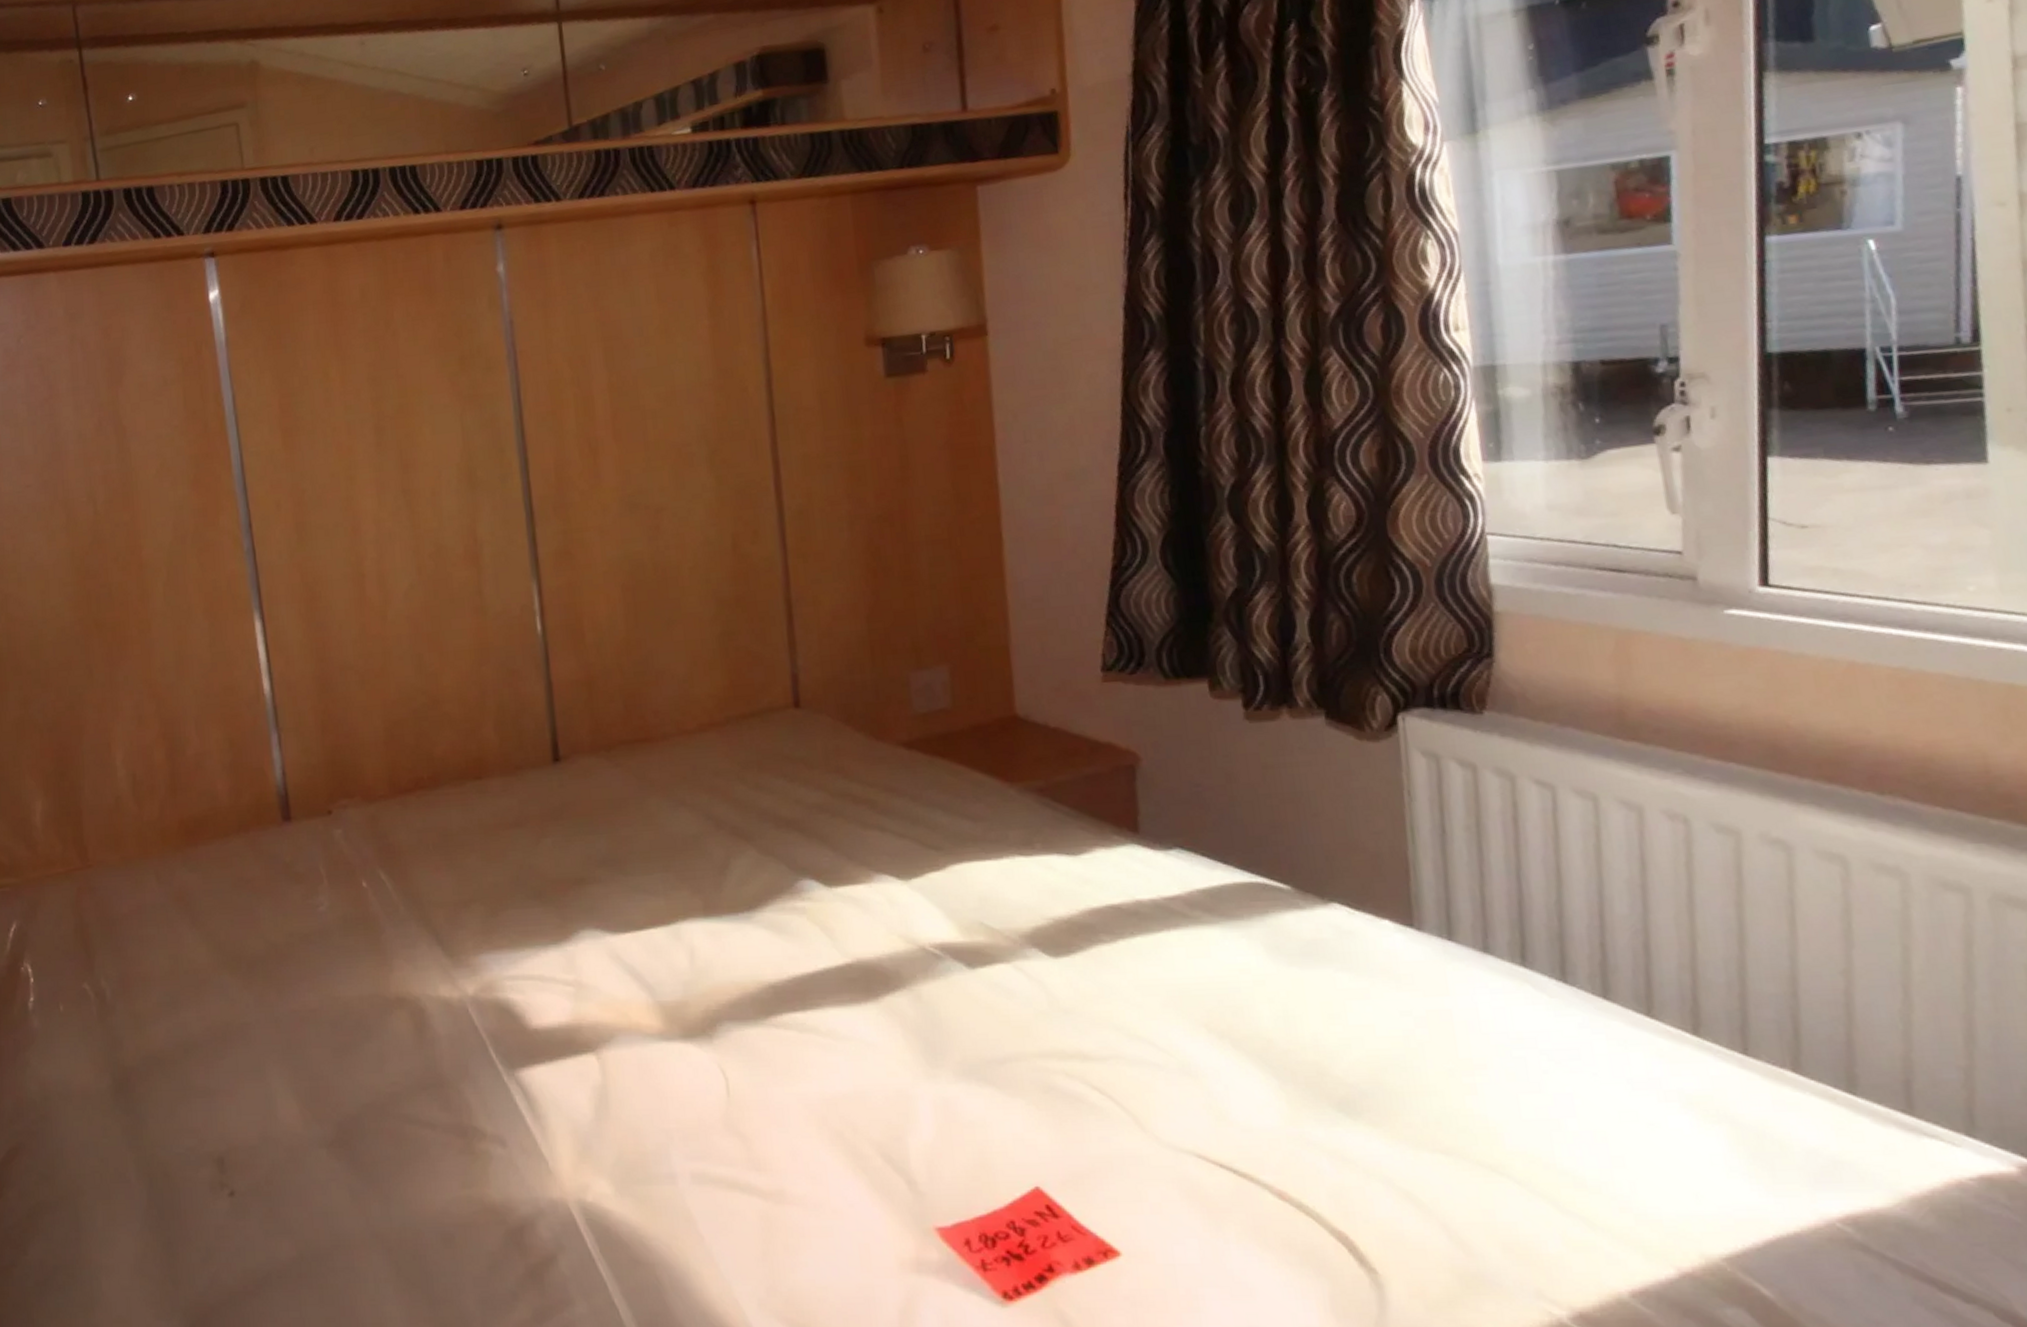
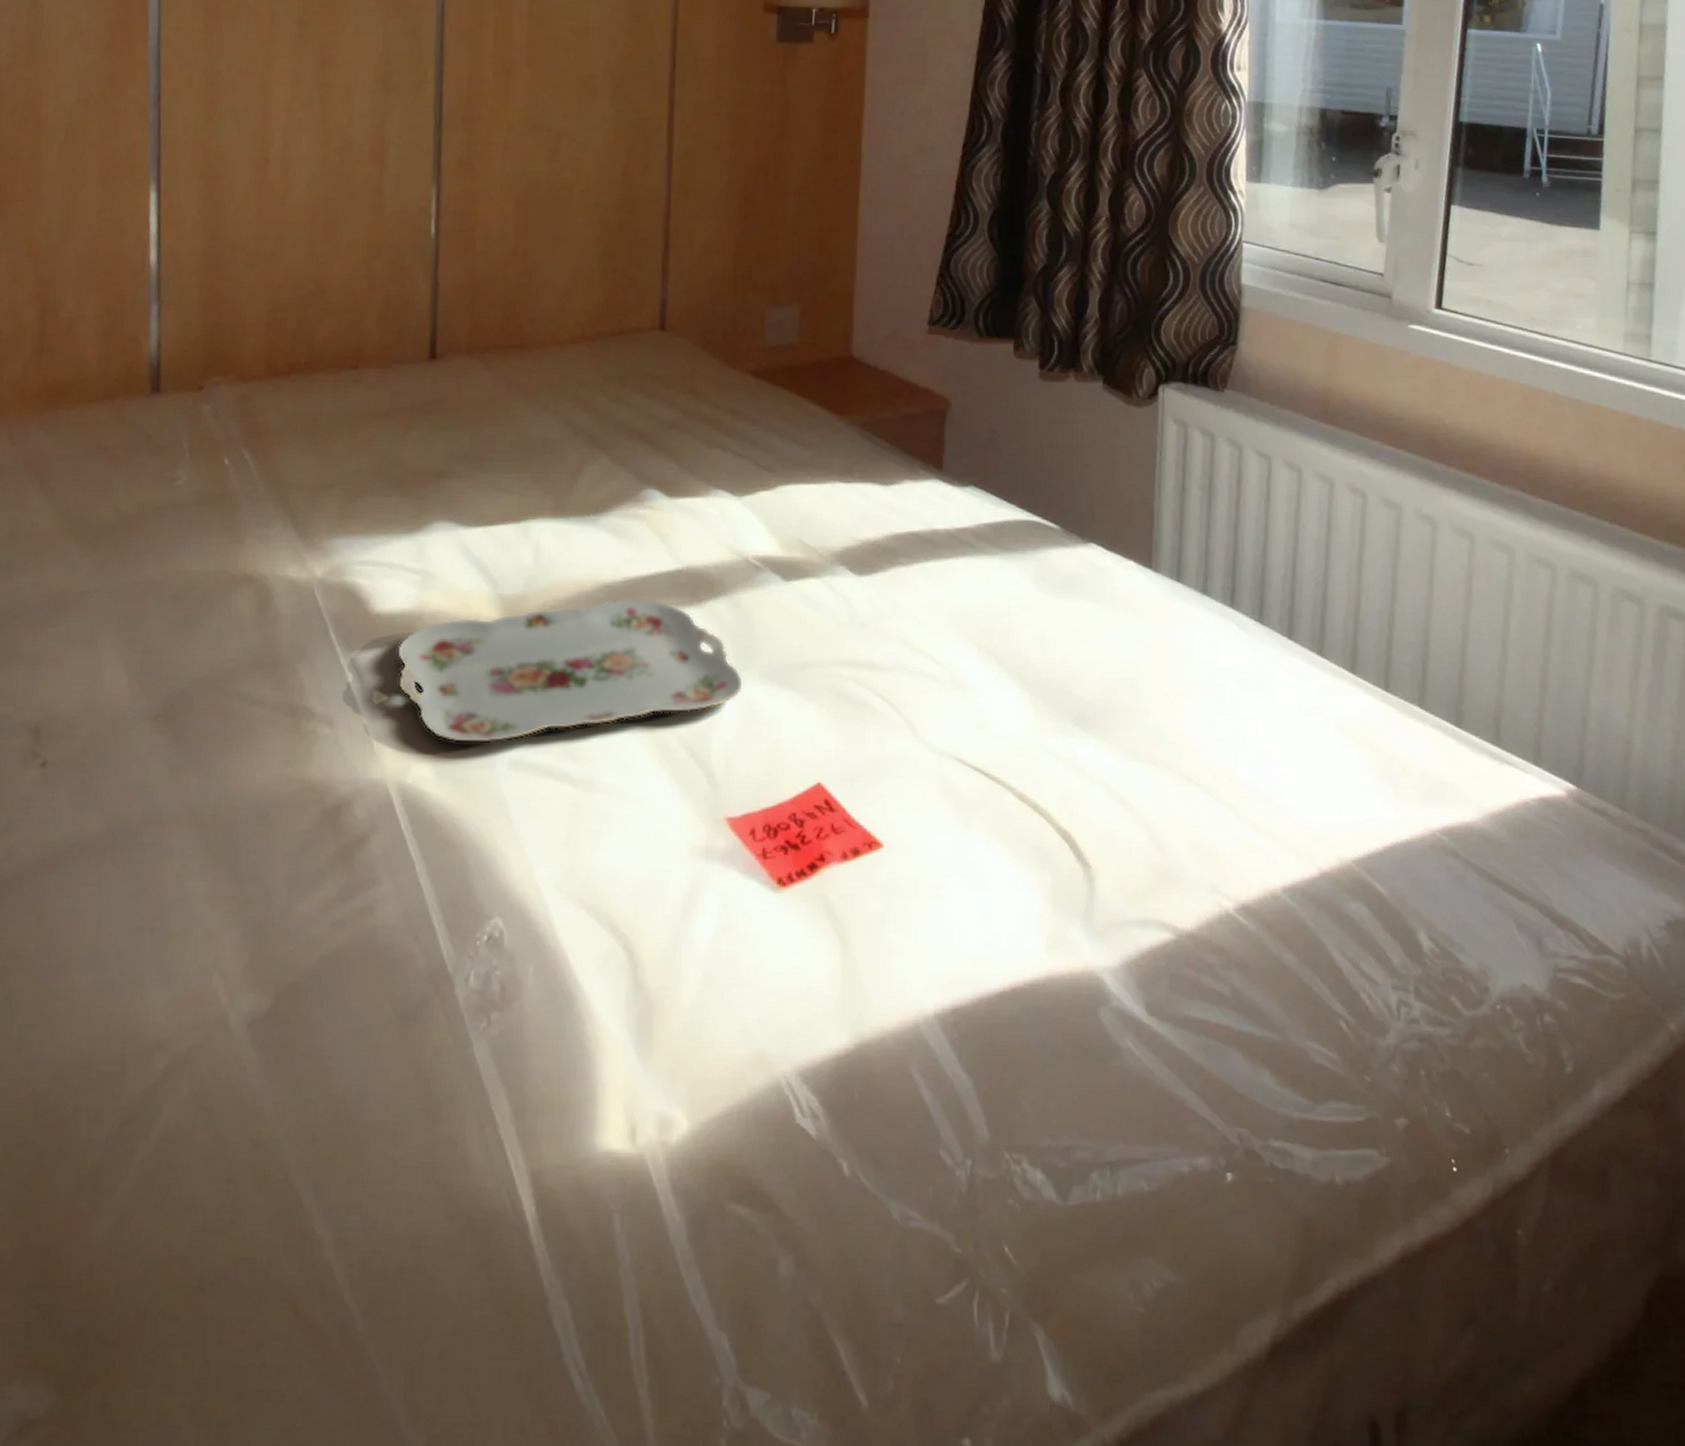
serving tray: none [560,996,937,1158] -> present [397,598,743,743]

